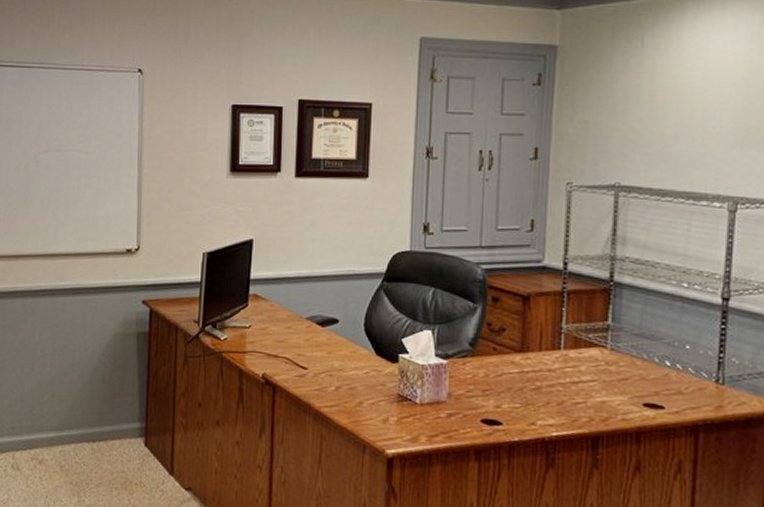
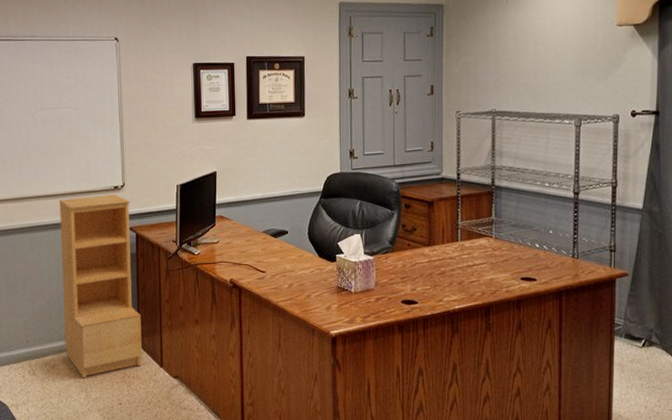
bookshelf: none [56,258,150,480] -> present [59,194,142,379]

